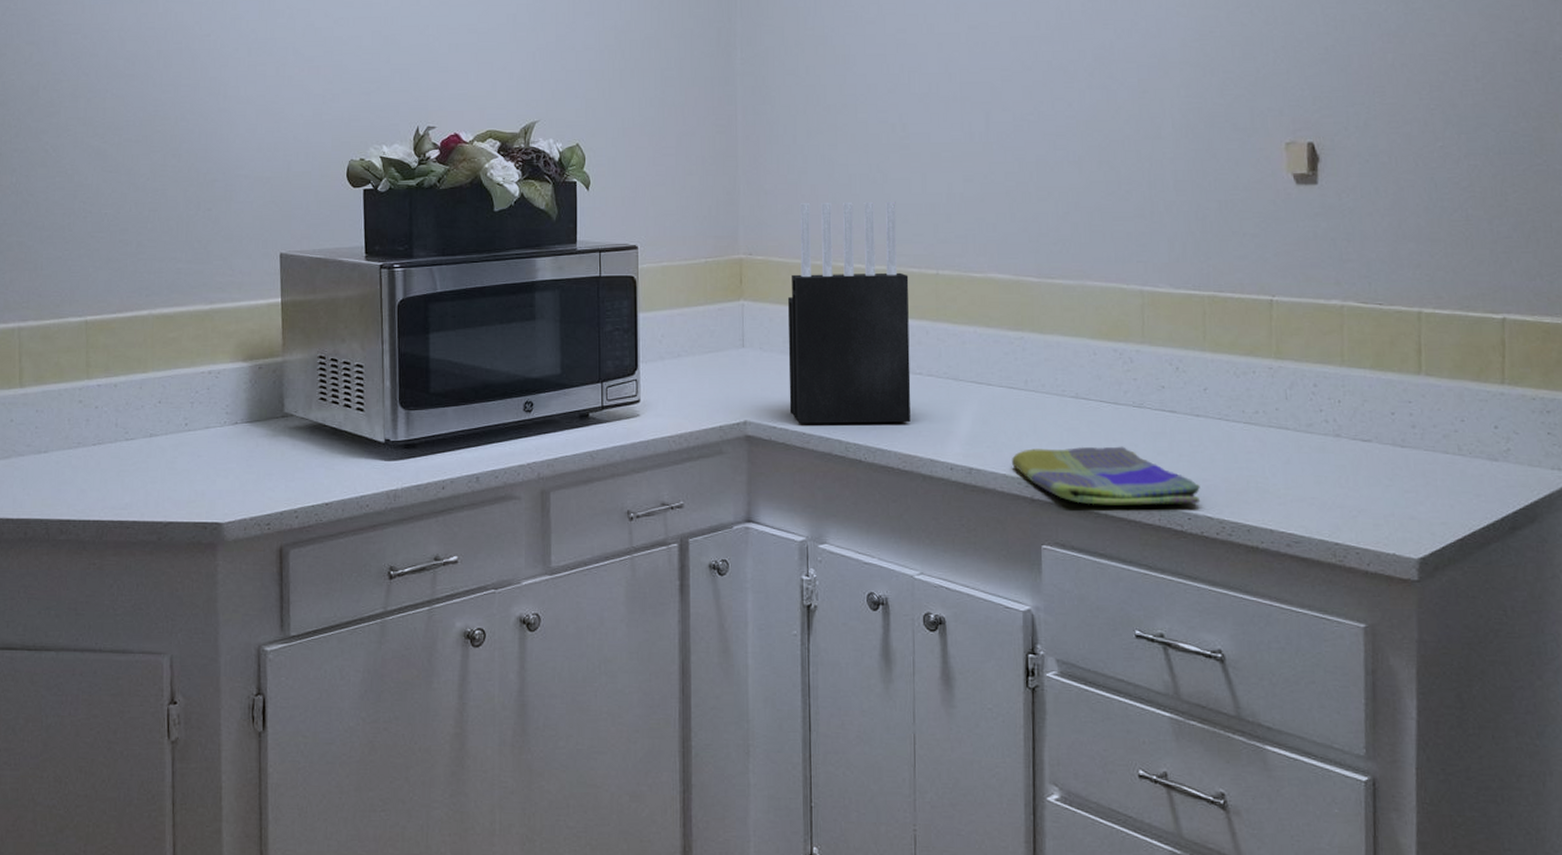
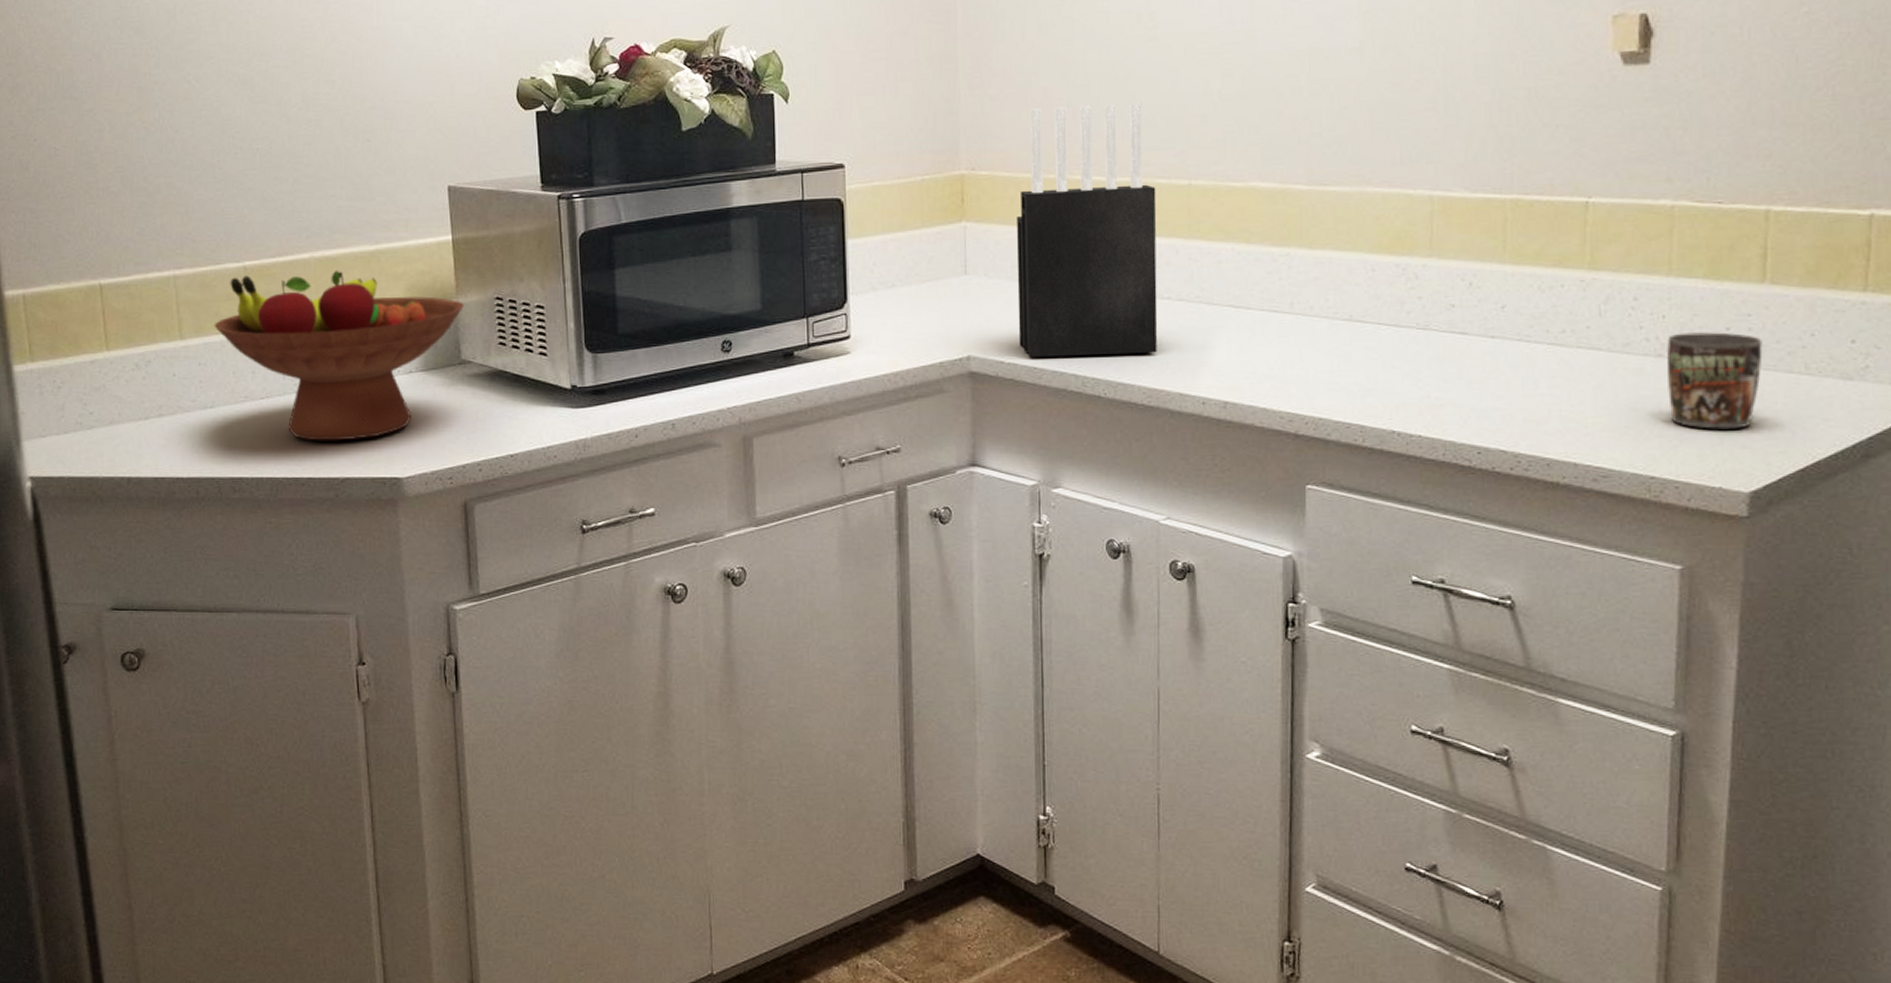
fruit bowl: none [53,326,290,487] -> present [214,270,465,441]
dish towel: present [1012,446,1201,505] -> none [1274,374,1493,440]
mug: none [1342,416,1423,502] -> present [1666,332,1763,429]

